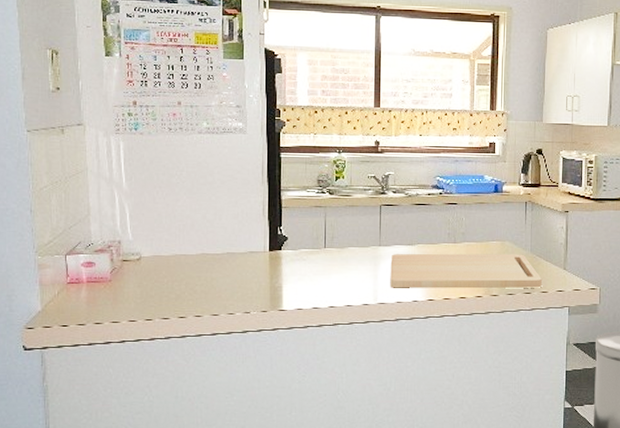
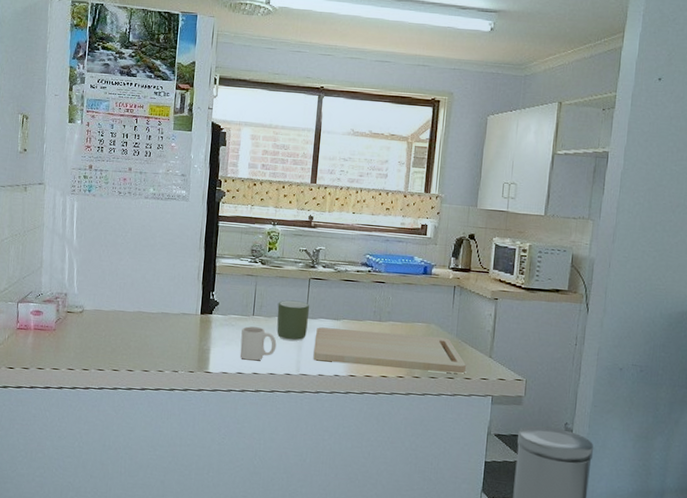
mug: none [314,259,352,294] -> present [240,326,277,361]
mug: none [349,229,383,270] -> present [276,300,310,341]

